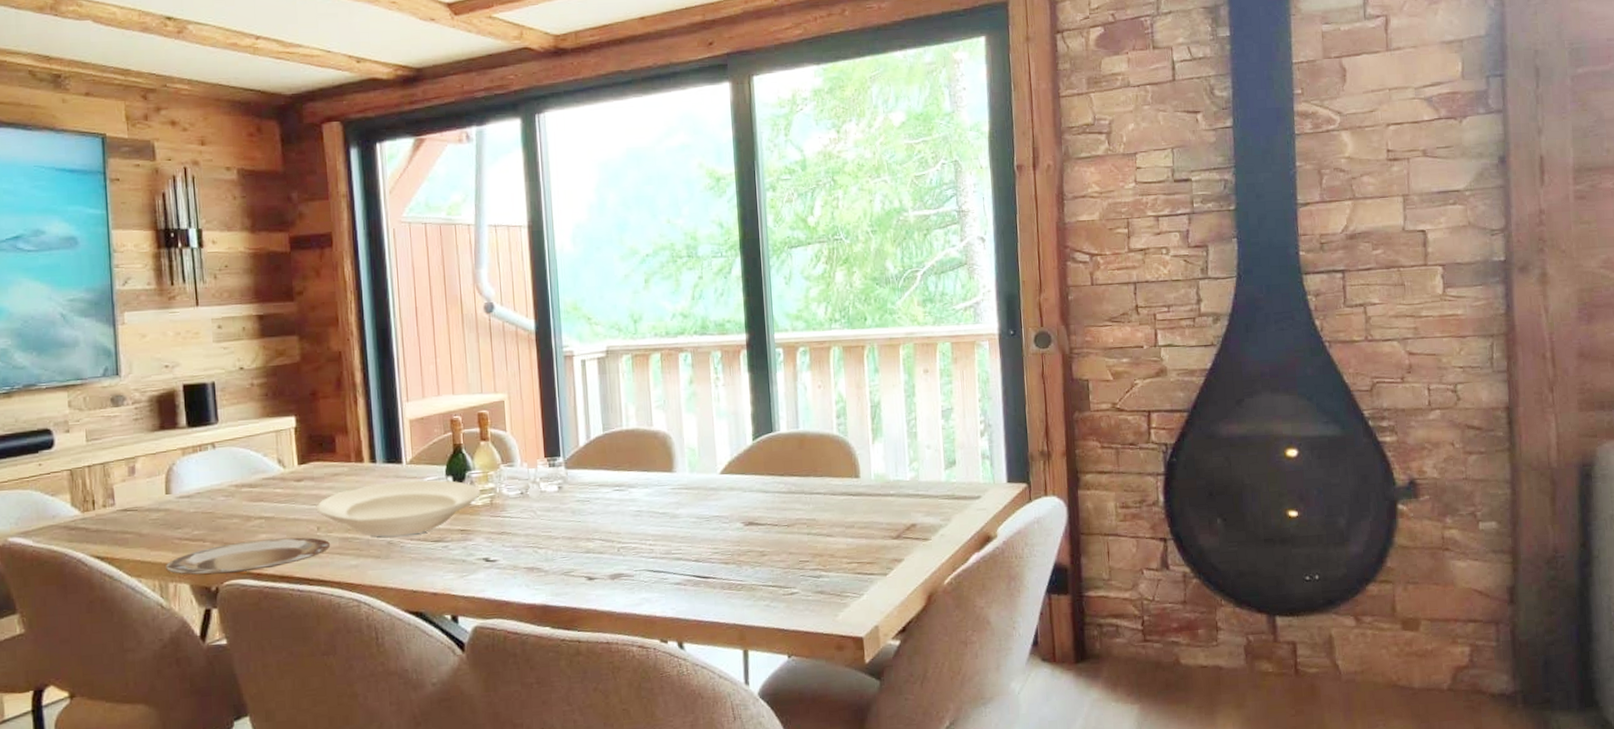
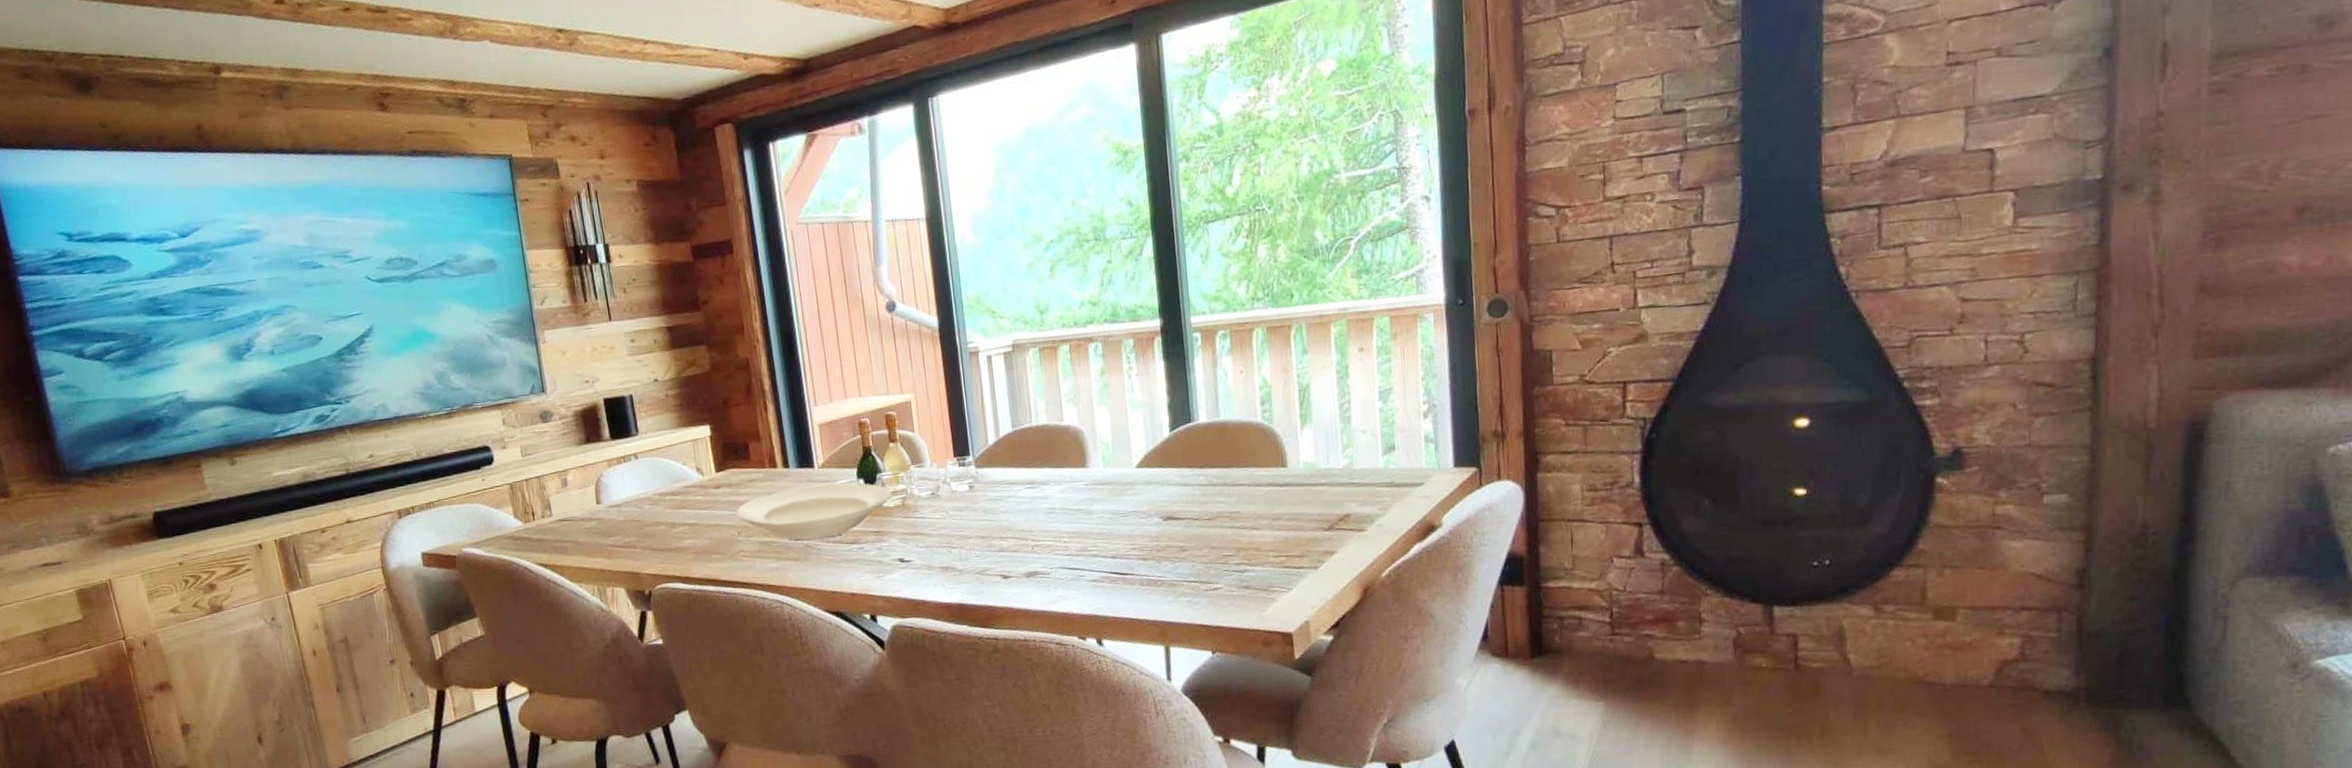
plate: present [166,537,331,575] -> none [602,542,752,580]

